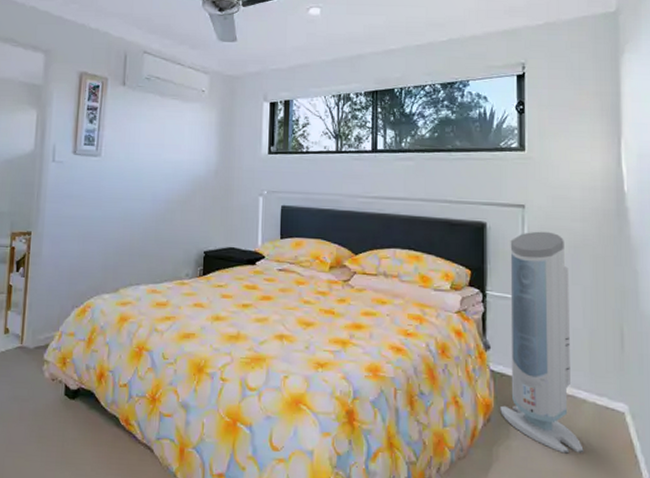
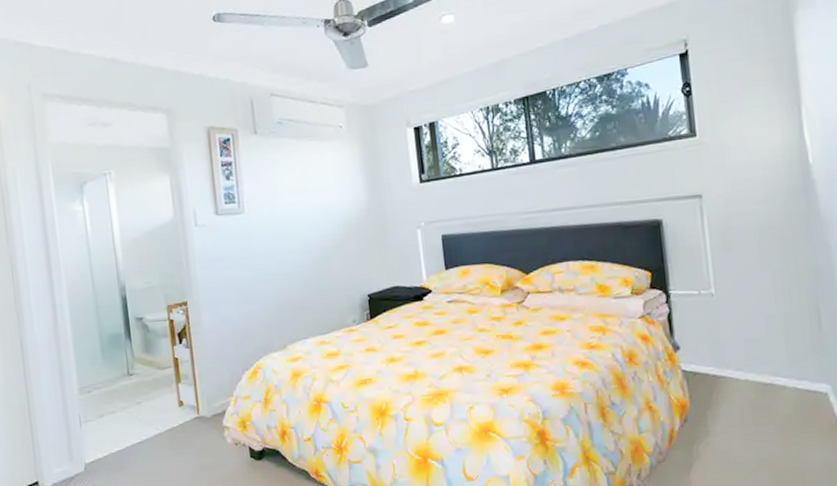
air purifier: present [500,231,584,454] -> none [690,219,788,442]

